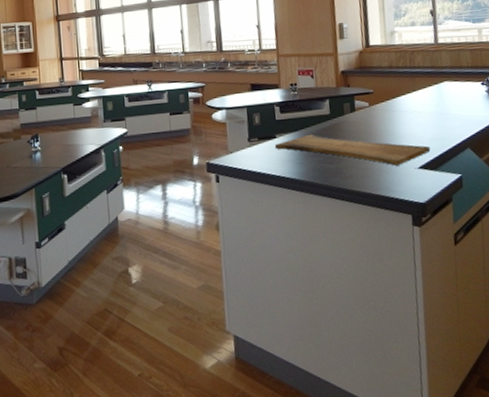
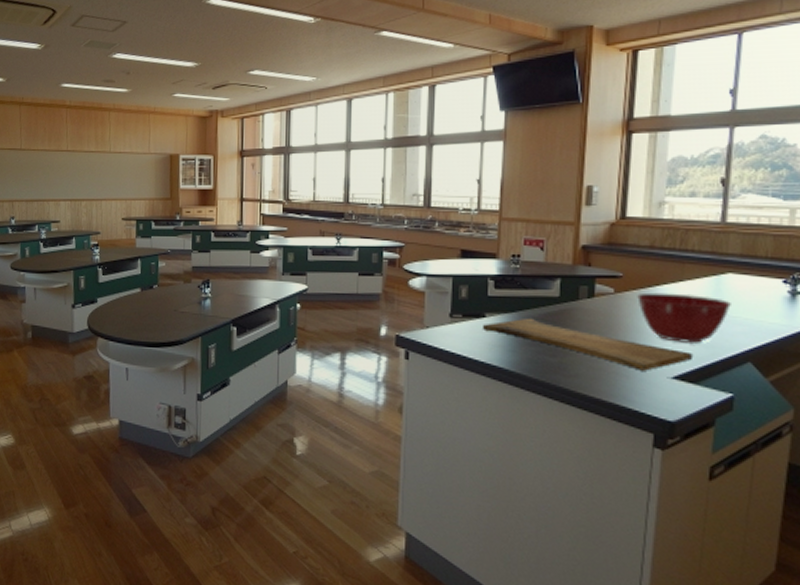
mixing bowl: none [385,101,450,140] -> present [637,292,731,343]

